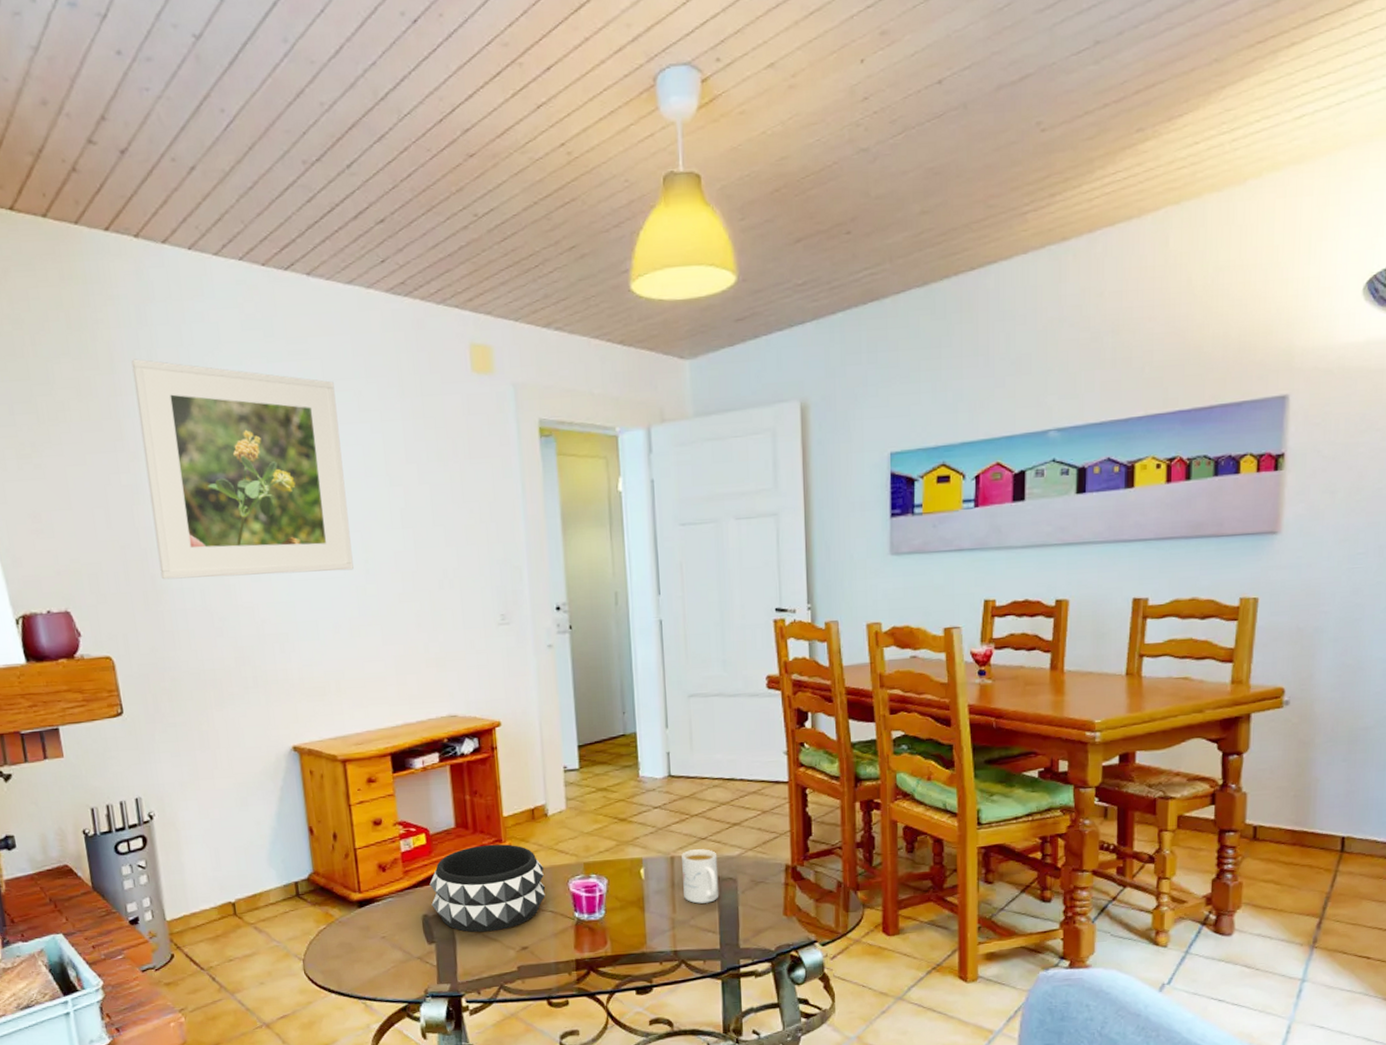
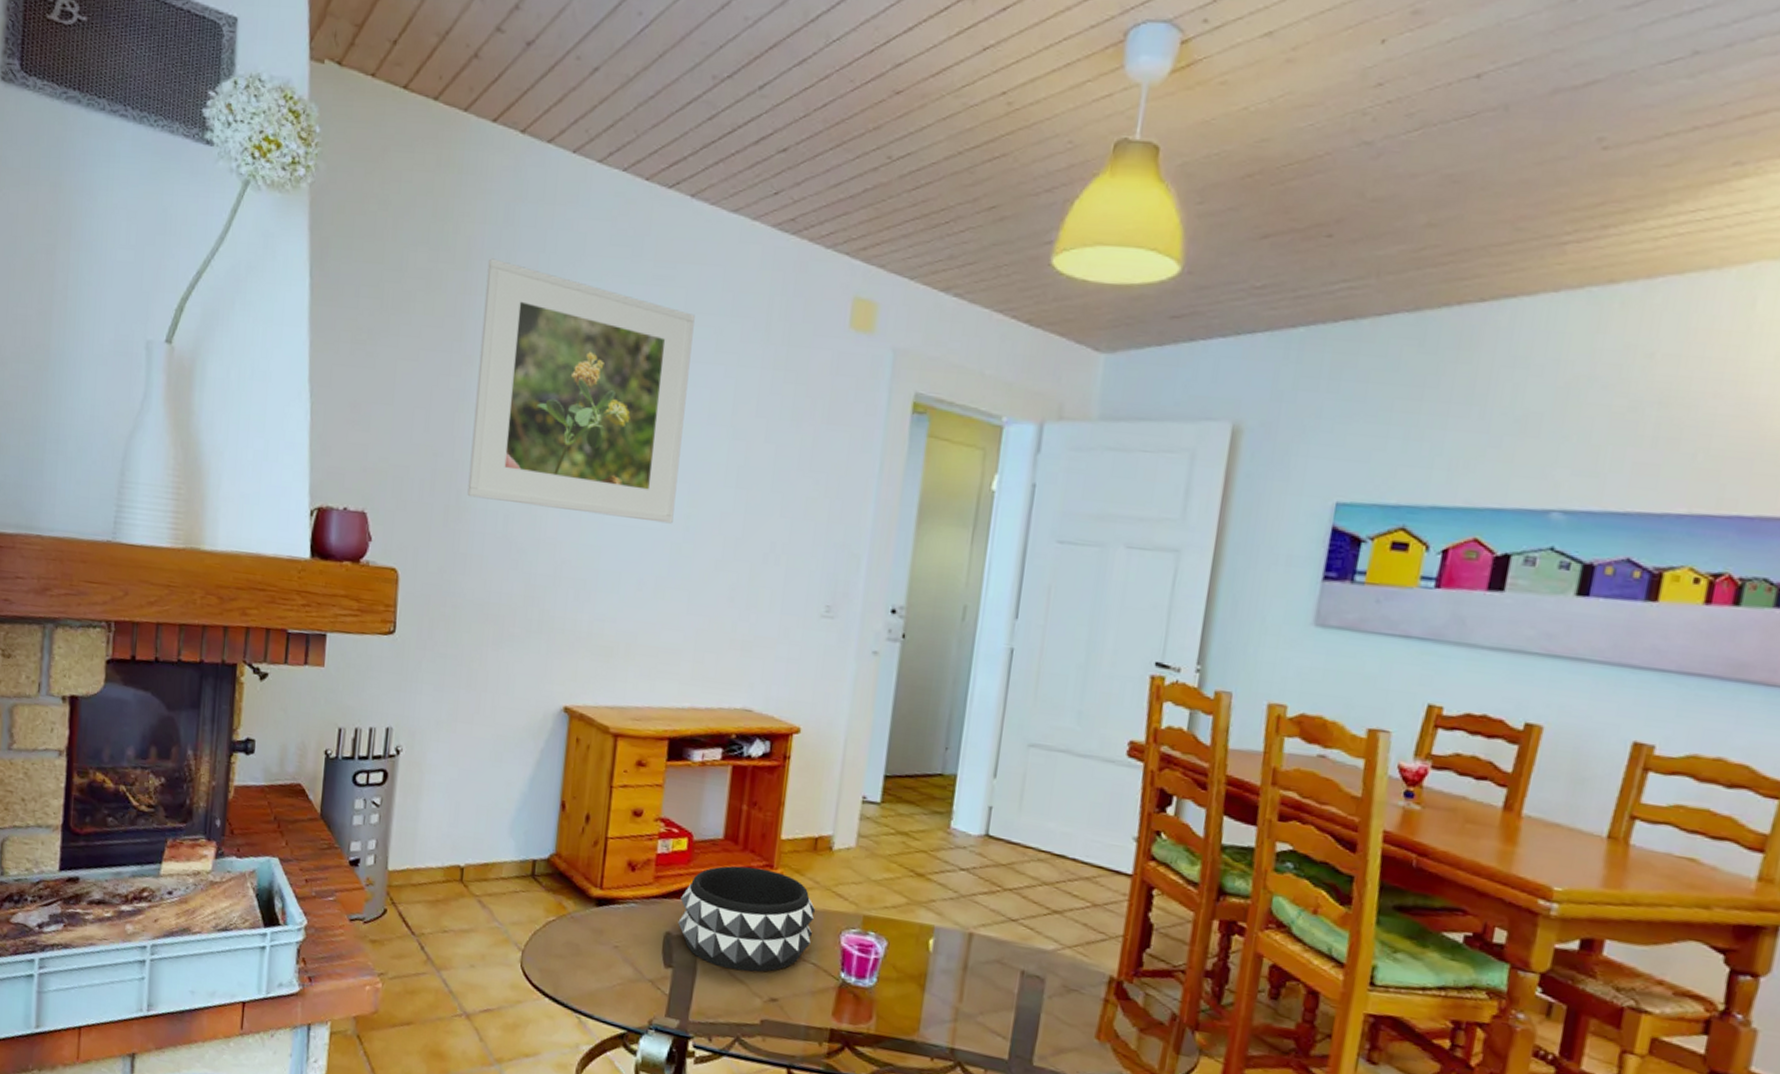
mug: present [682,849,719,904] -> none [976,930,1027,1001]

